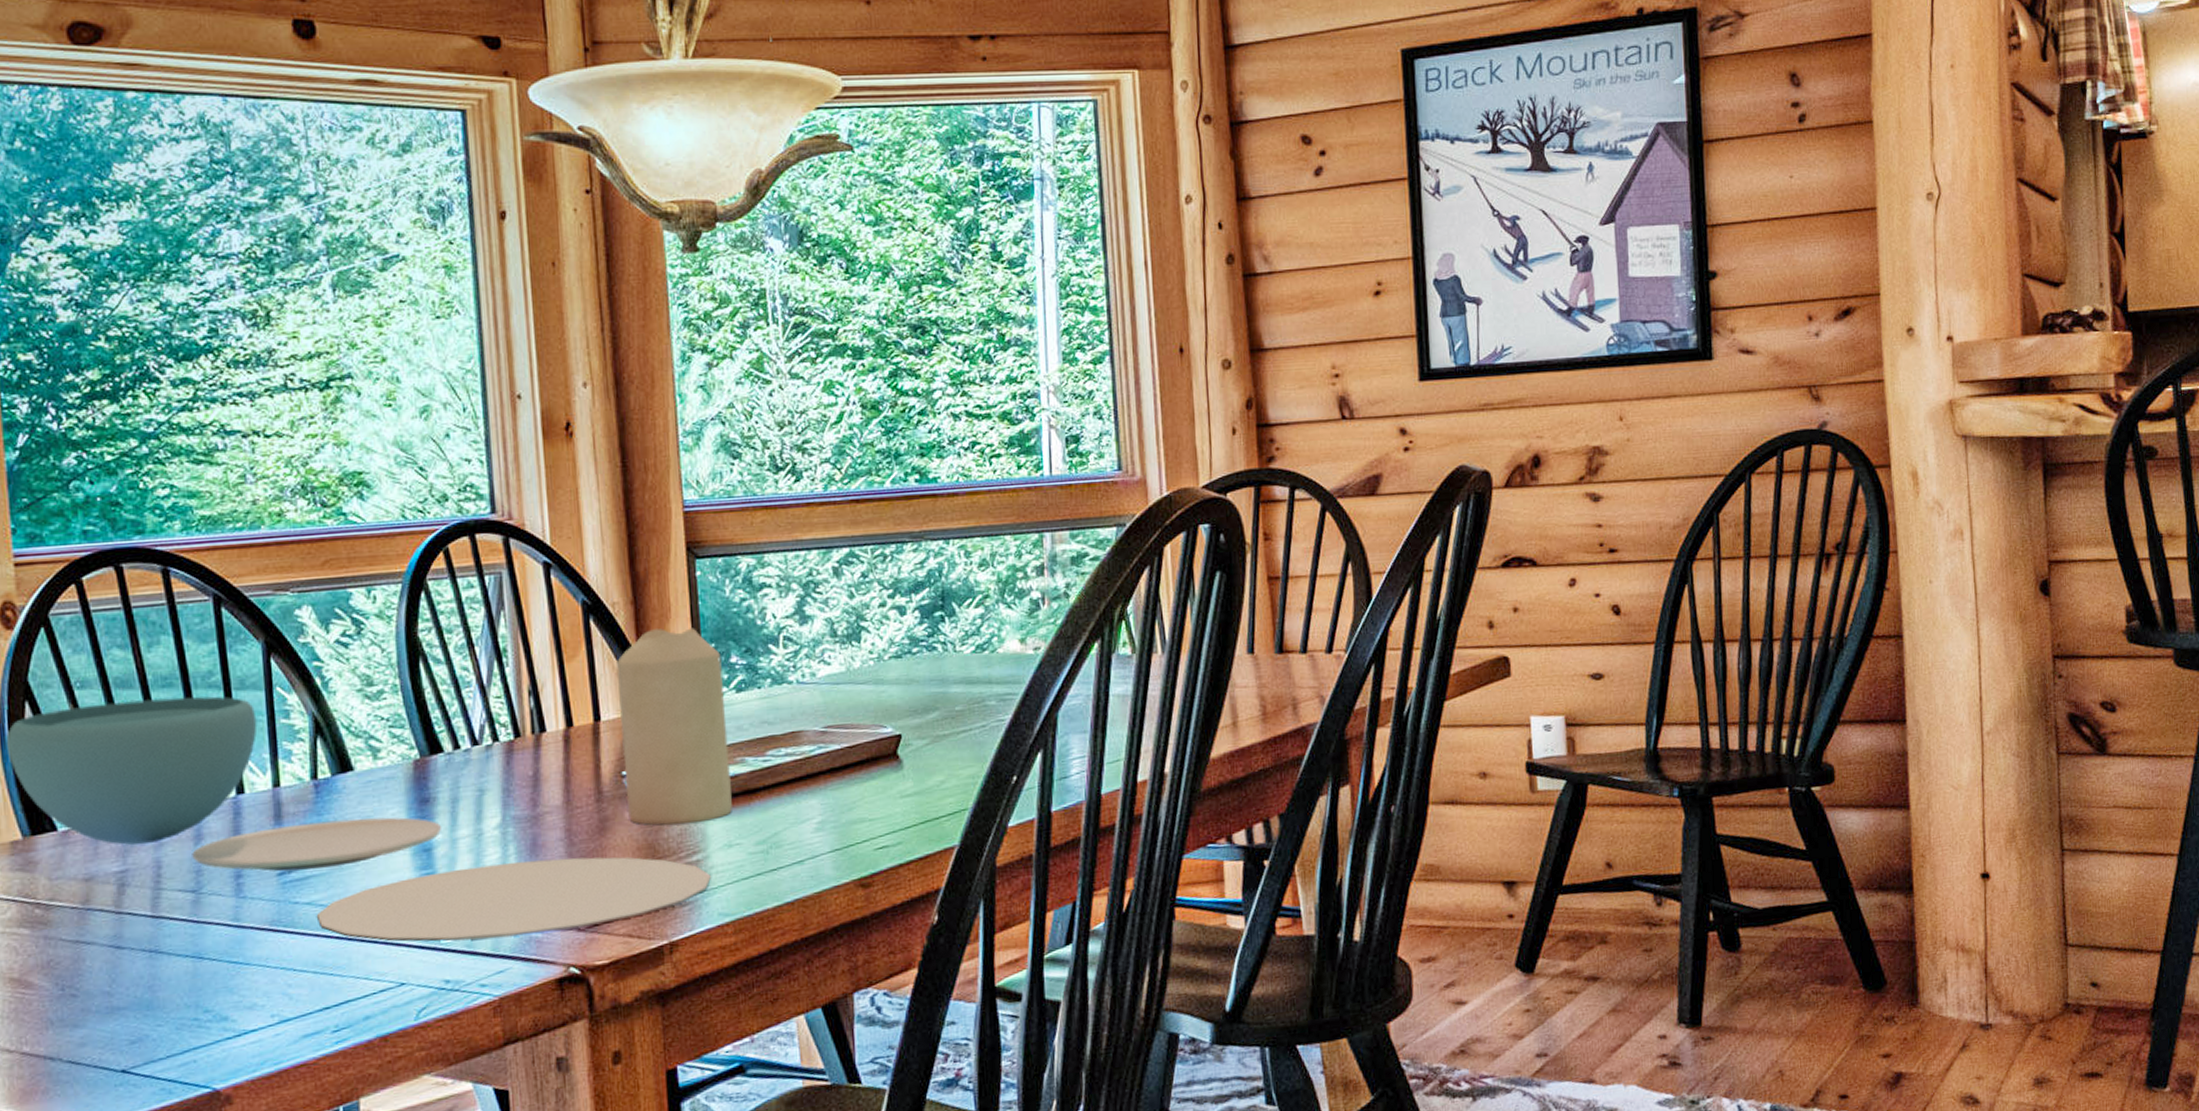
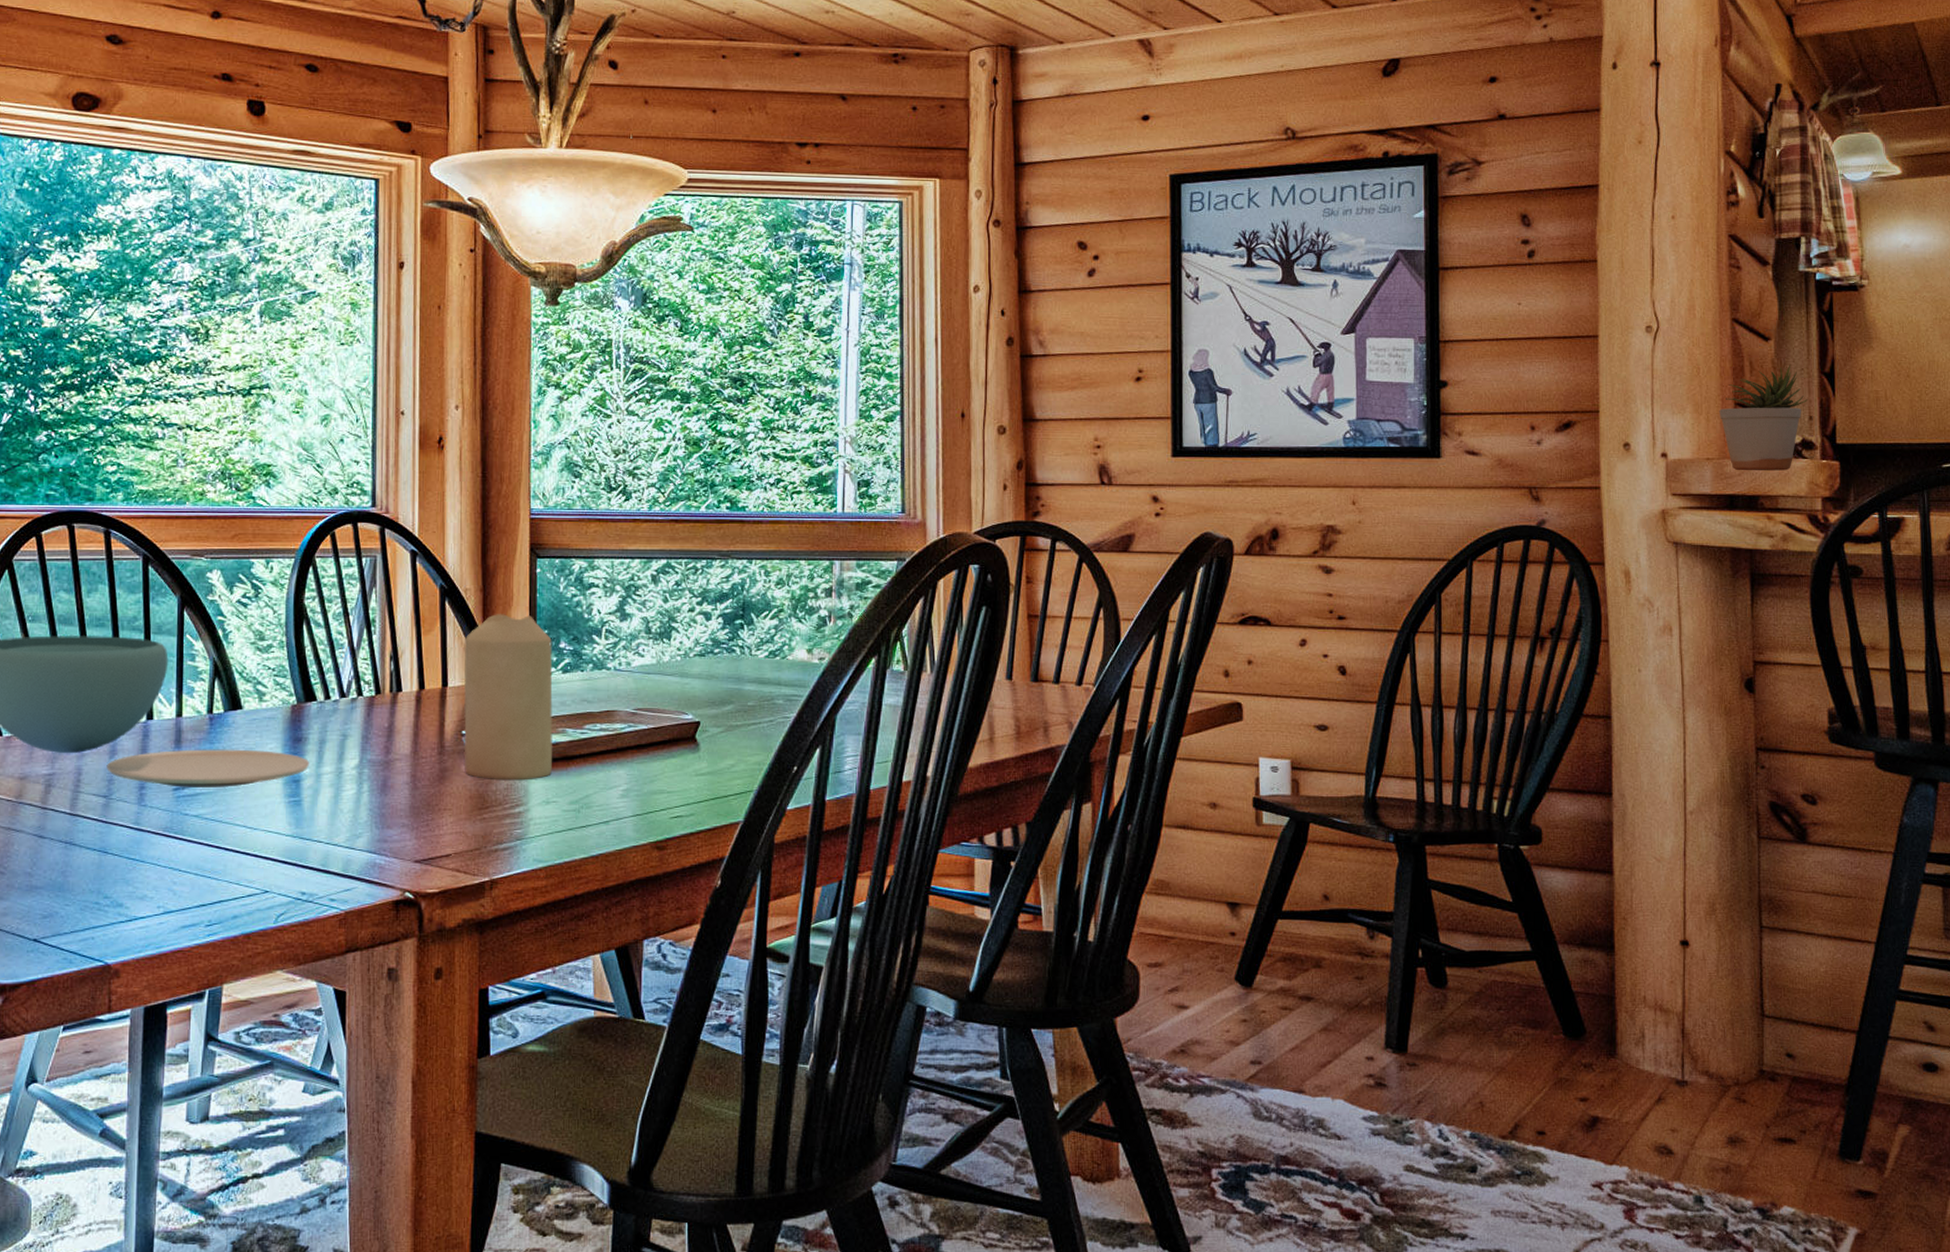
placemat: present [317,857,711,942] -> none [202,799,529,861]
potted plant: none [2006,226,2098,350] -> present [1719,364,1808,471]

